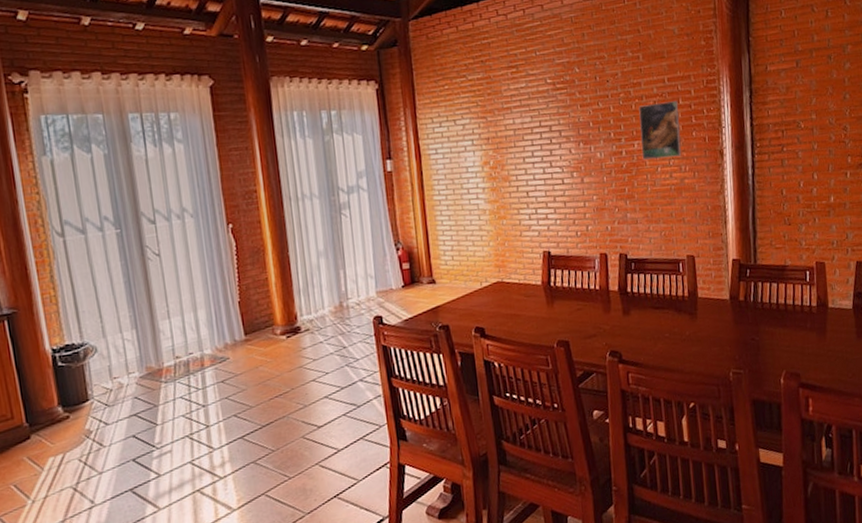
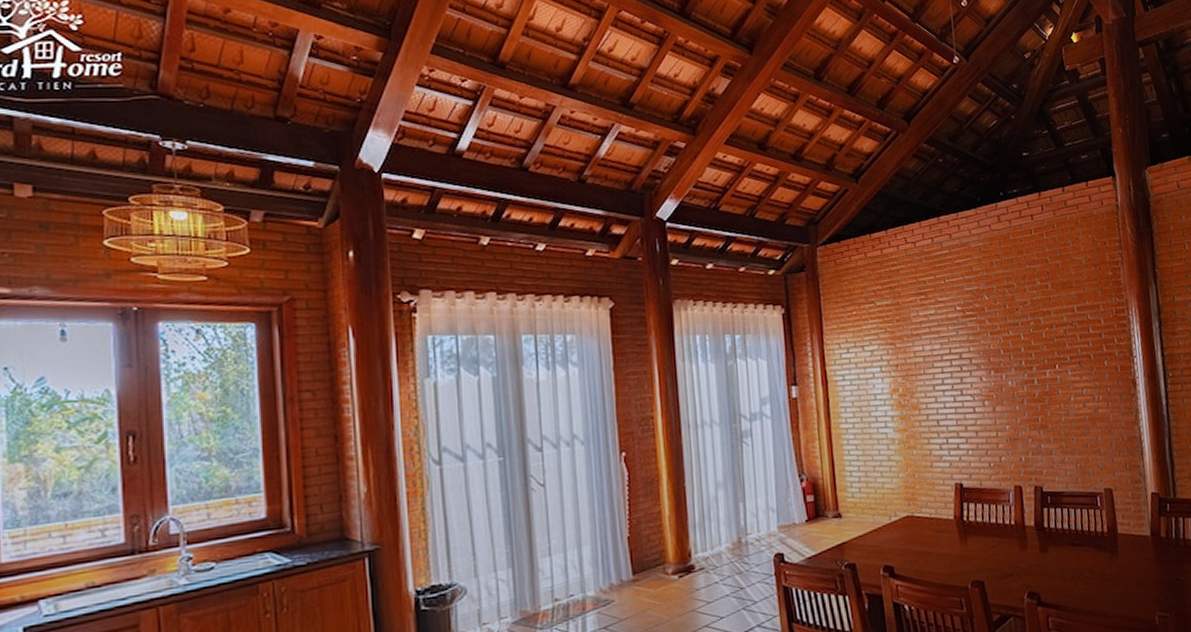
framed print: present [638,101,682,160] -> none [1049,330,1095,389]

